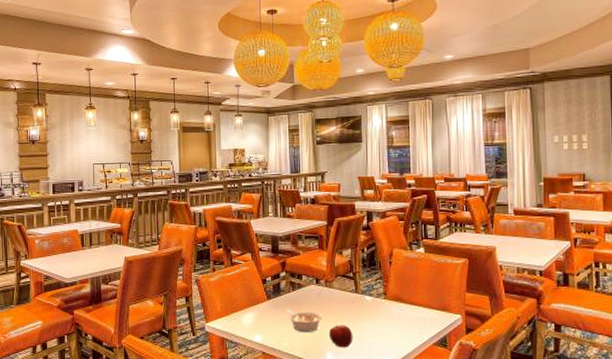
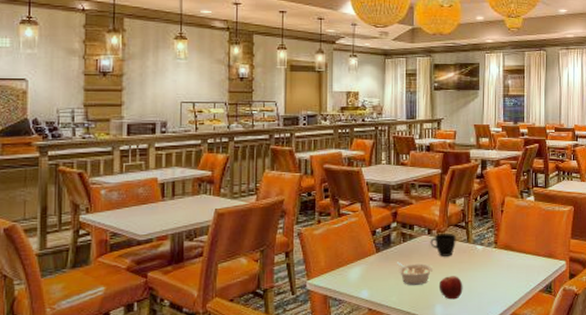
cup: none [318,283,344,306] -> present [430,232,456,256]

